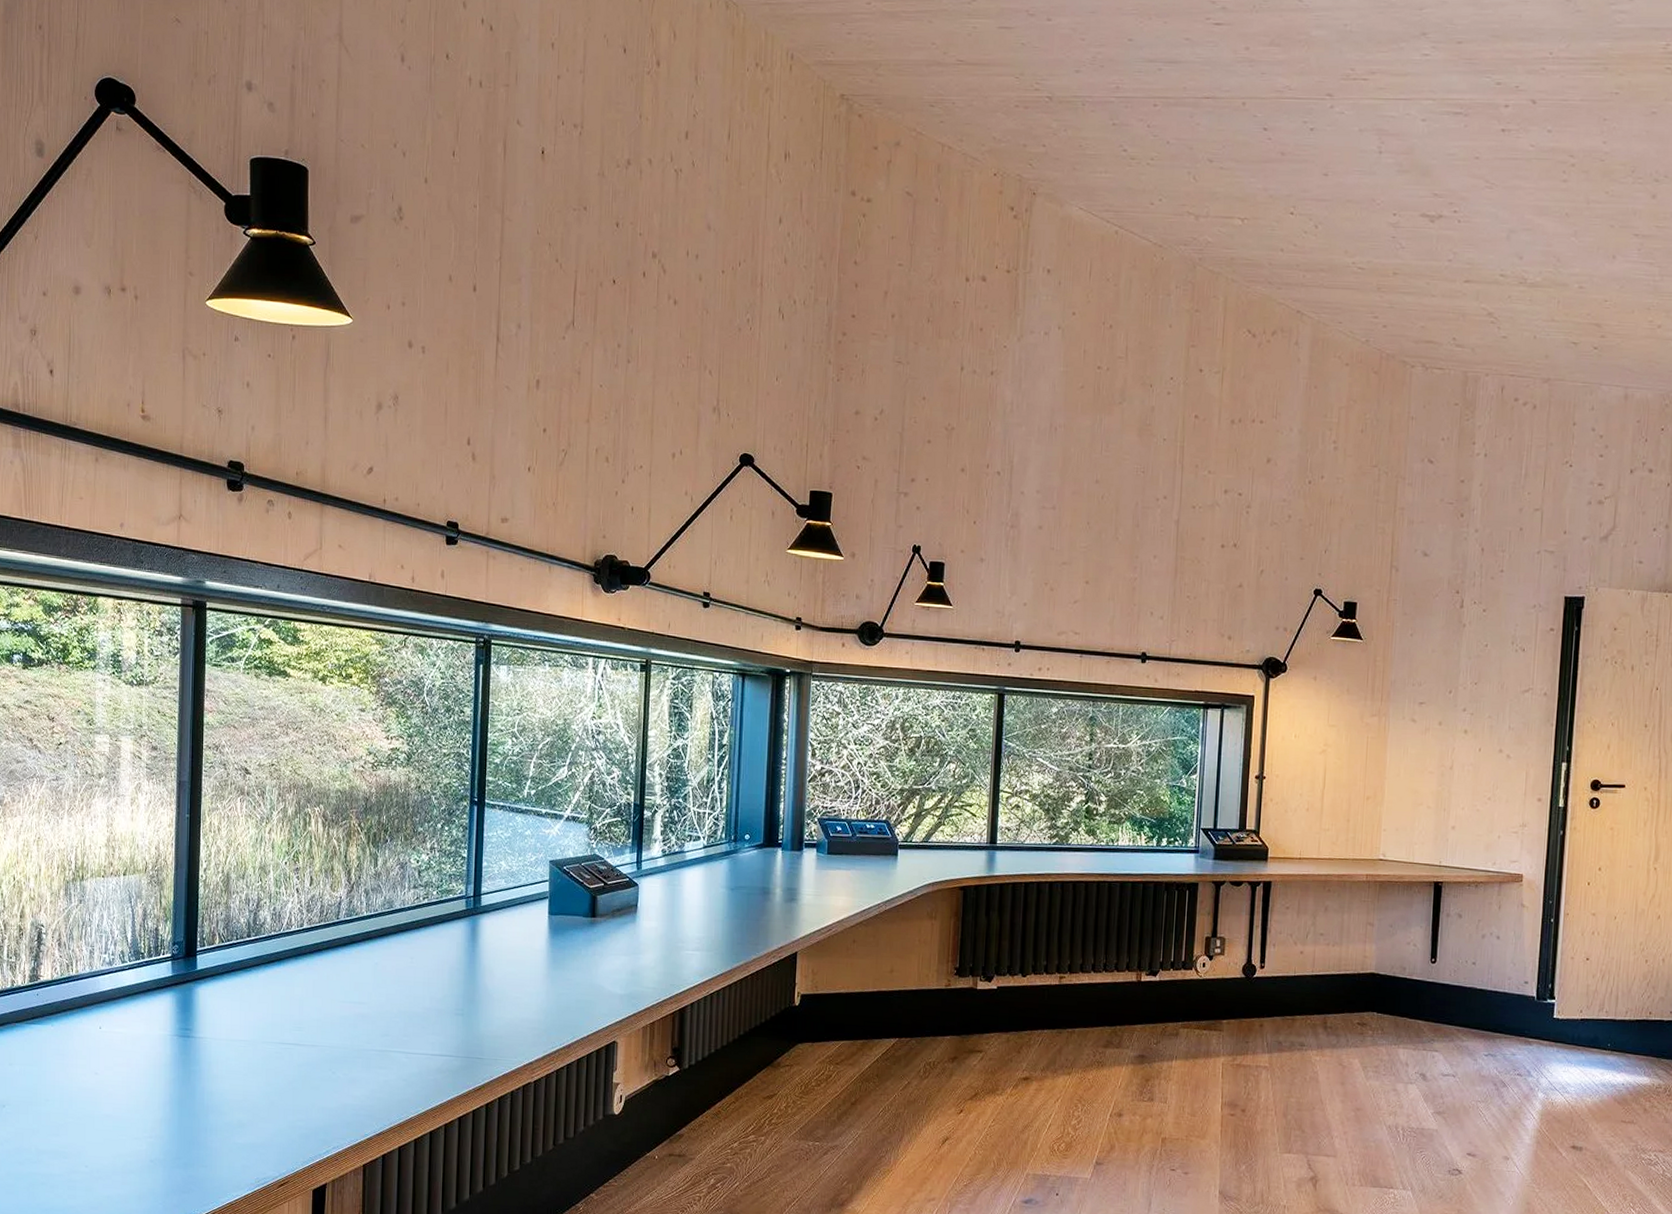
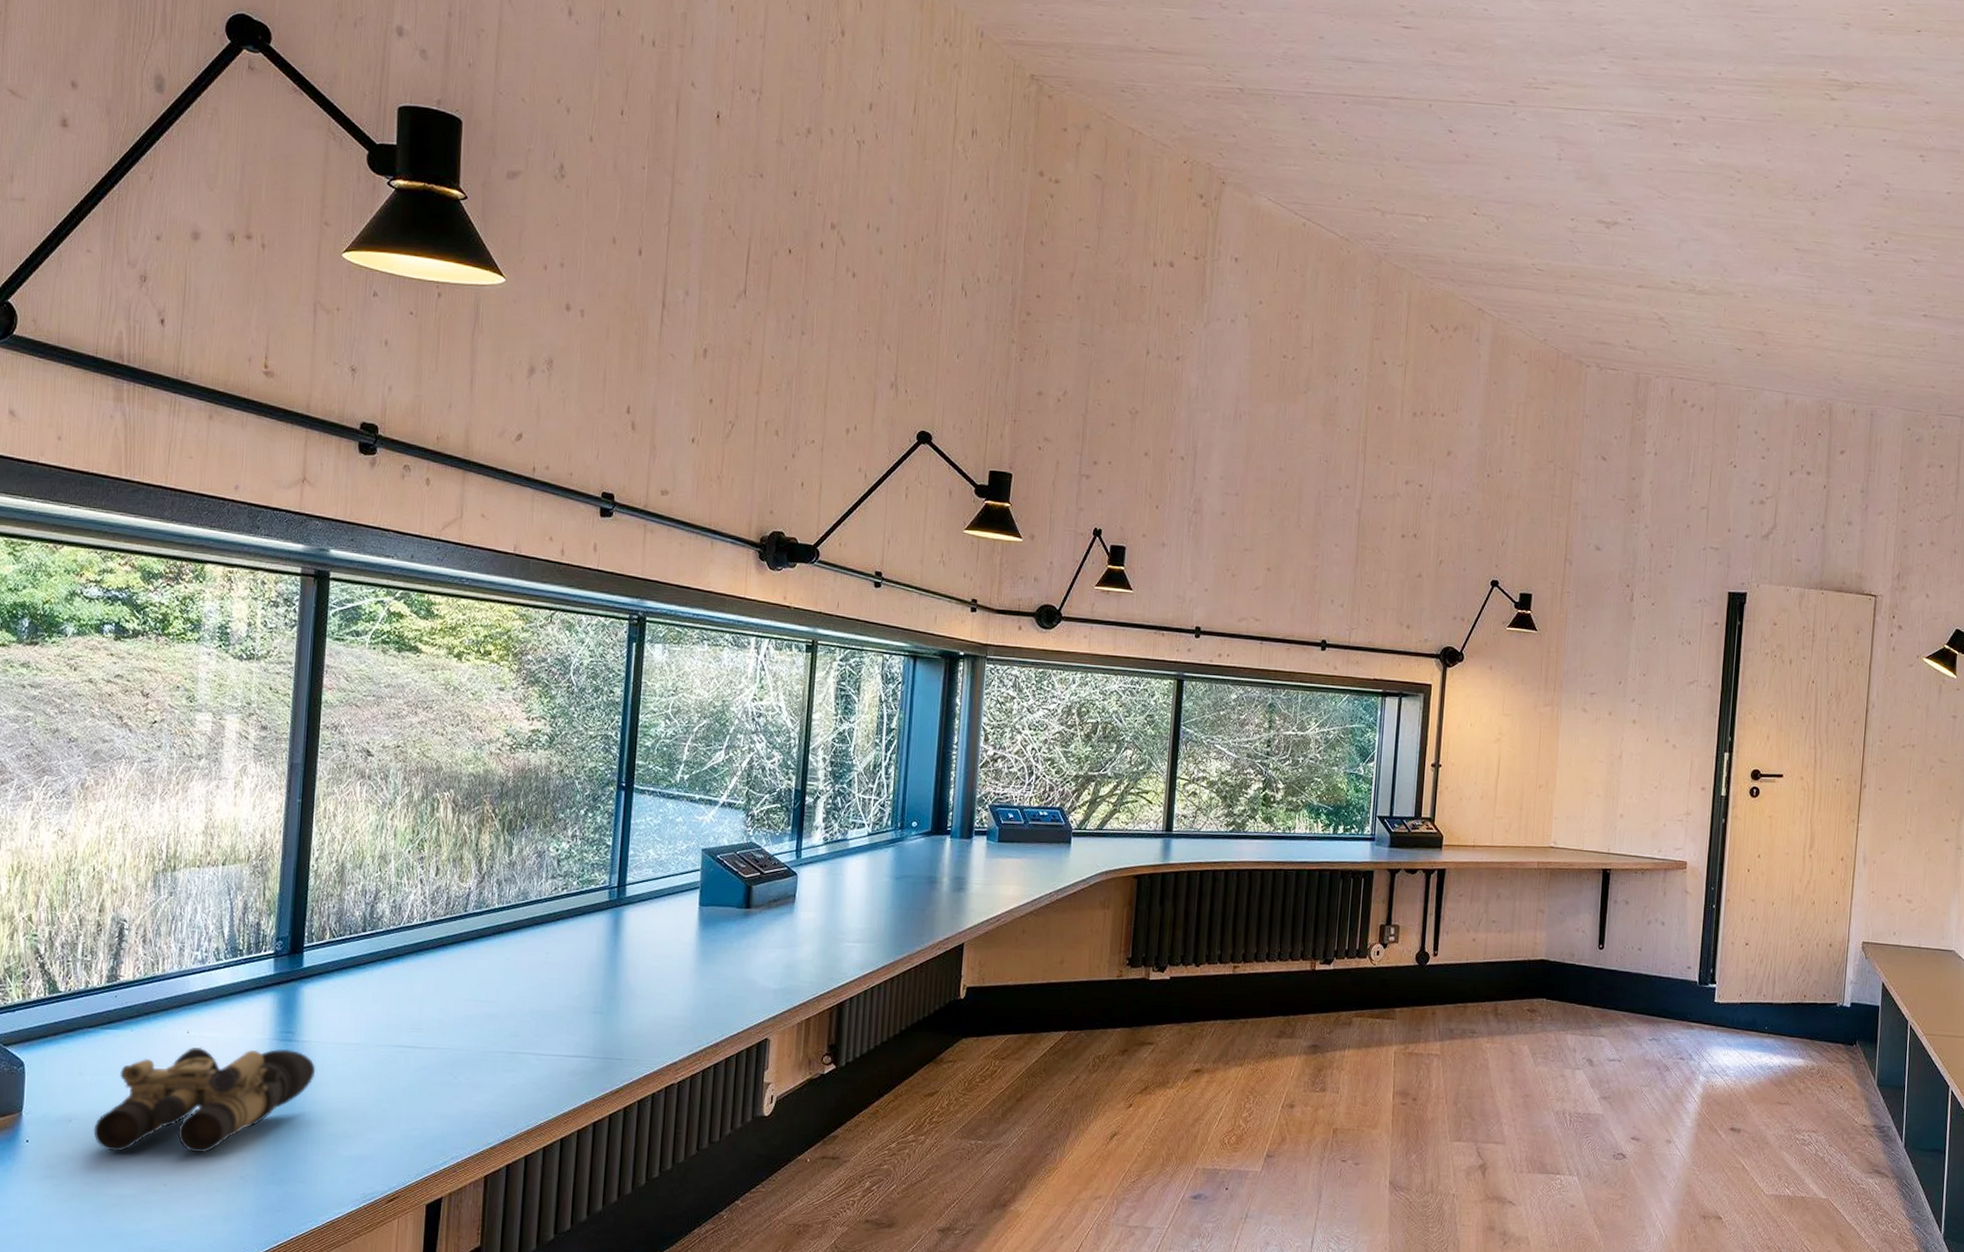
binoculars: none [24,1041,212,1138] -> present [93,1047,316,1153]

